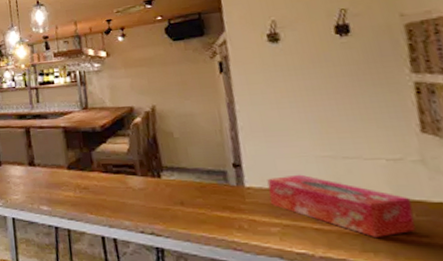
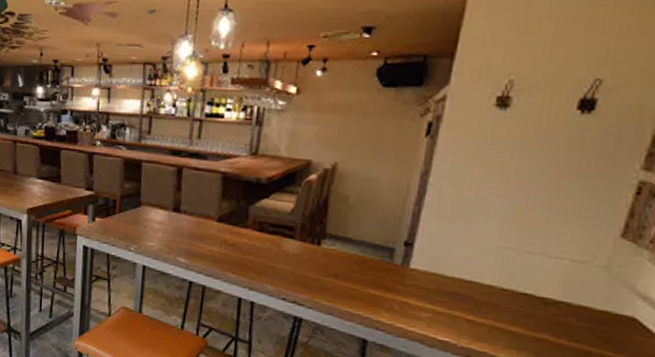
tissue box: present [267,174,416,237] -> none [430,262,578,337]

